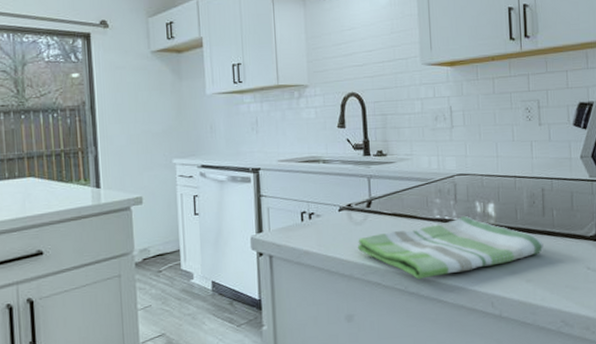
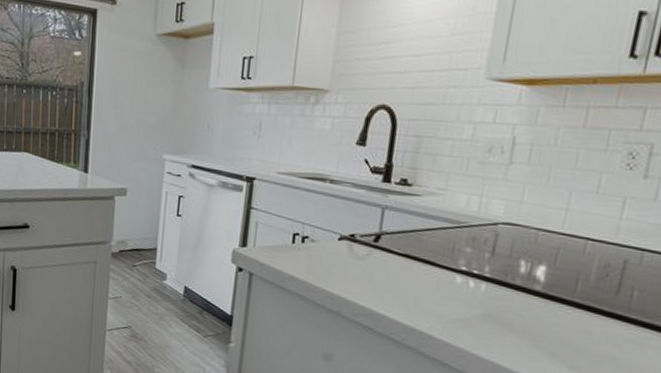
dish towel: present [358,216,544,279] -> none [353,273,607,341]

